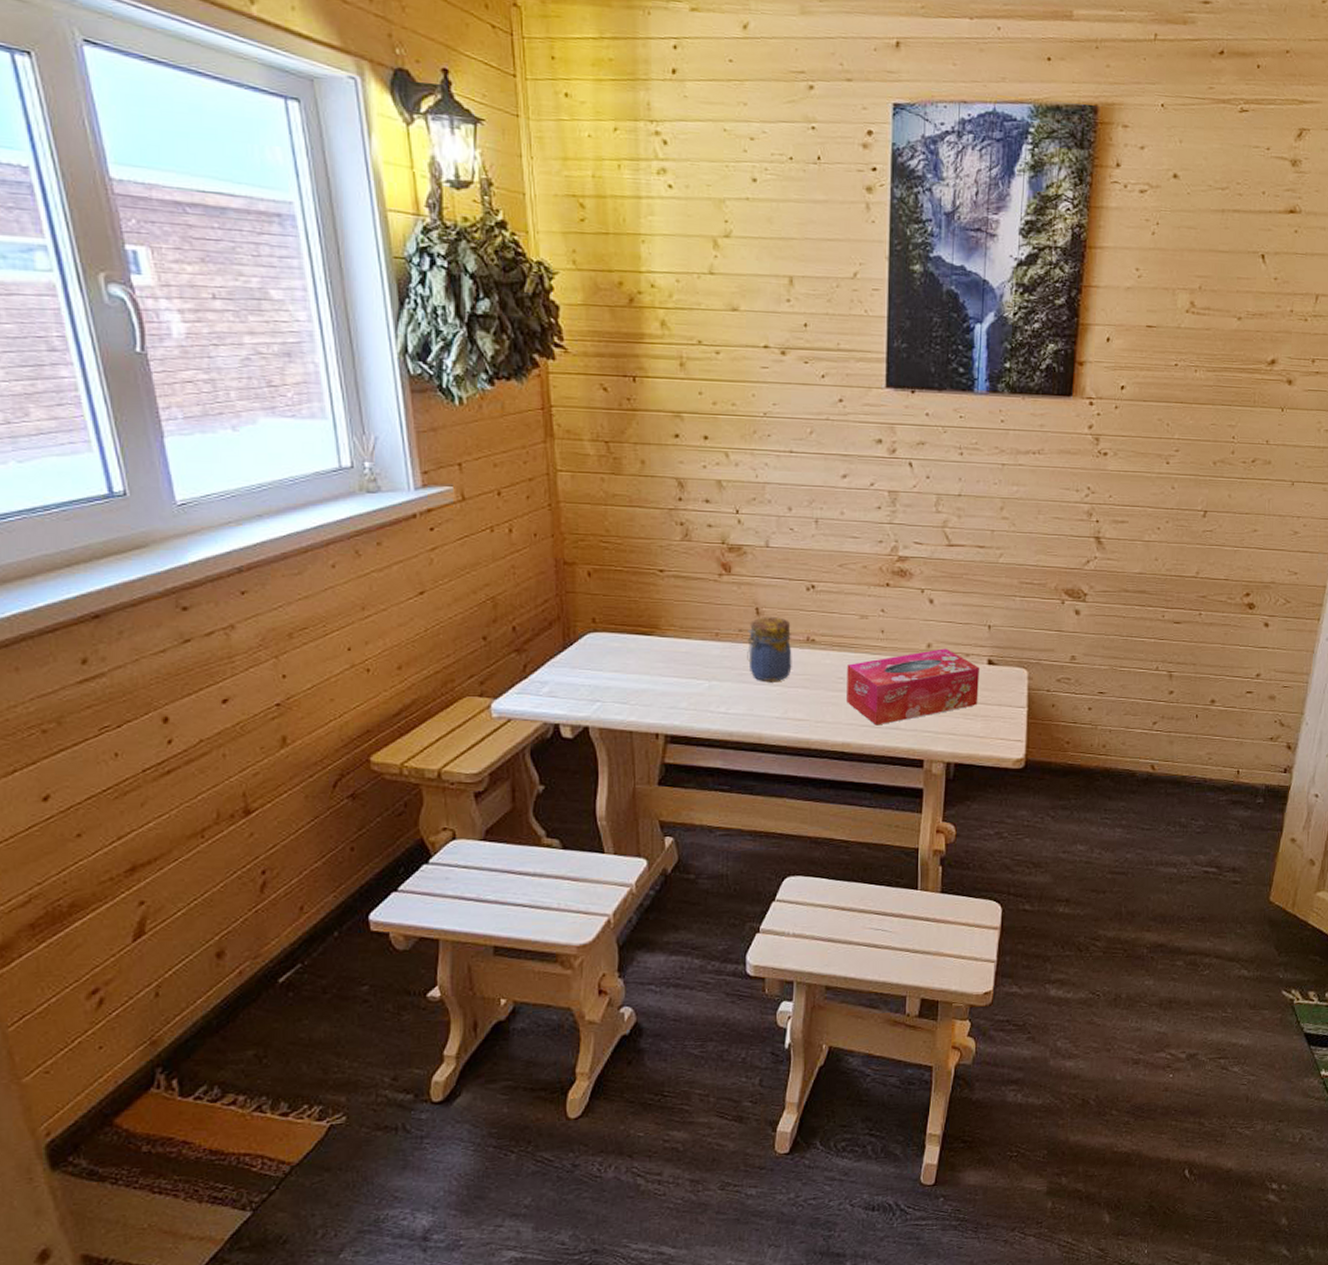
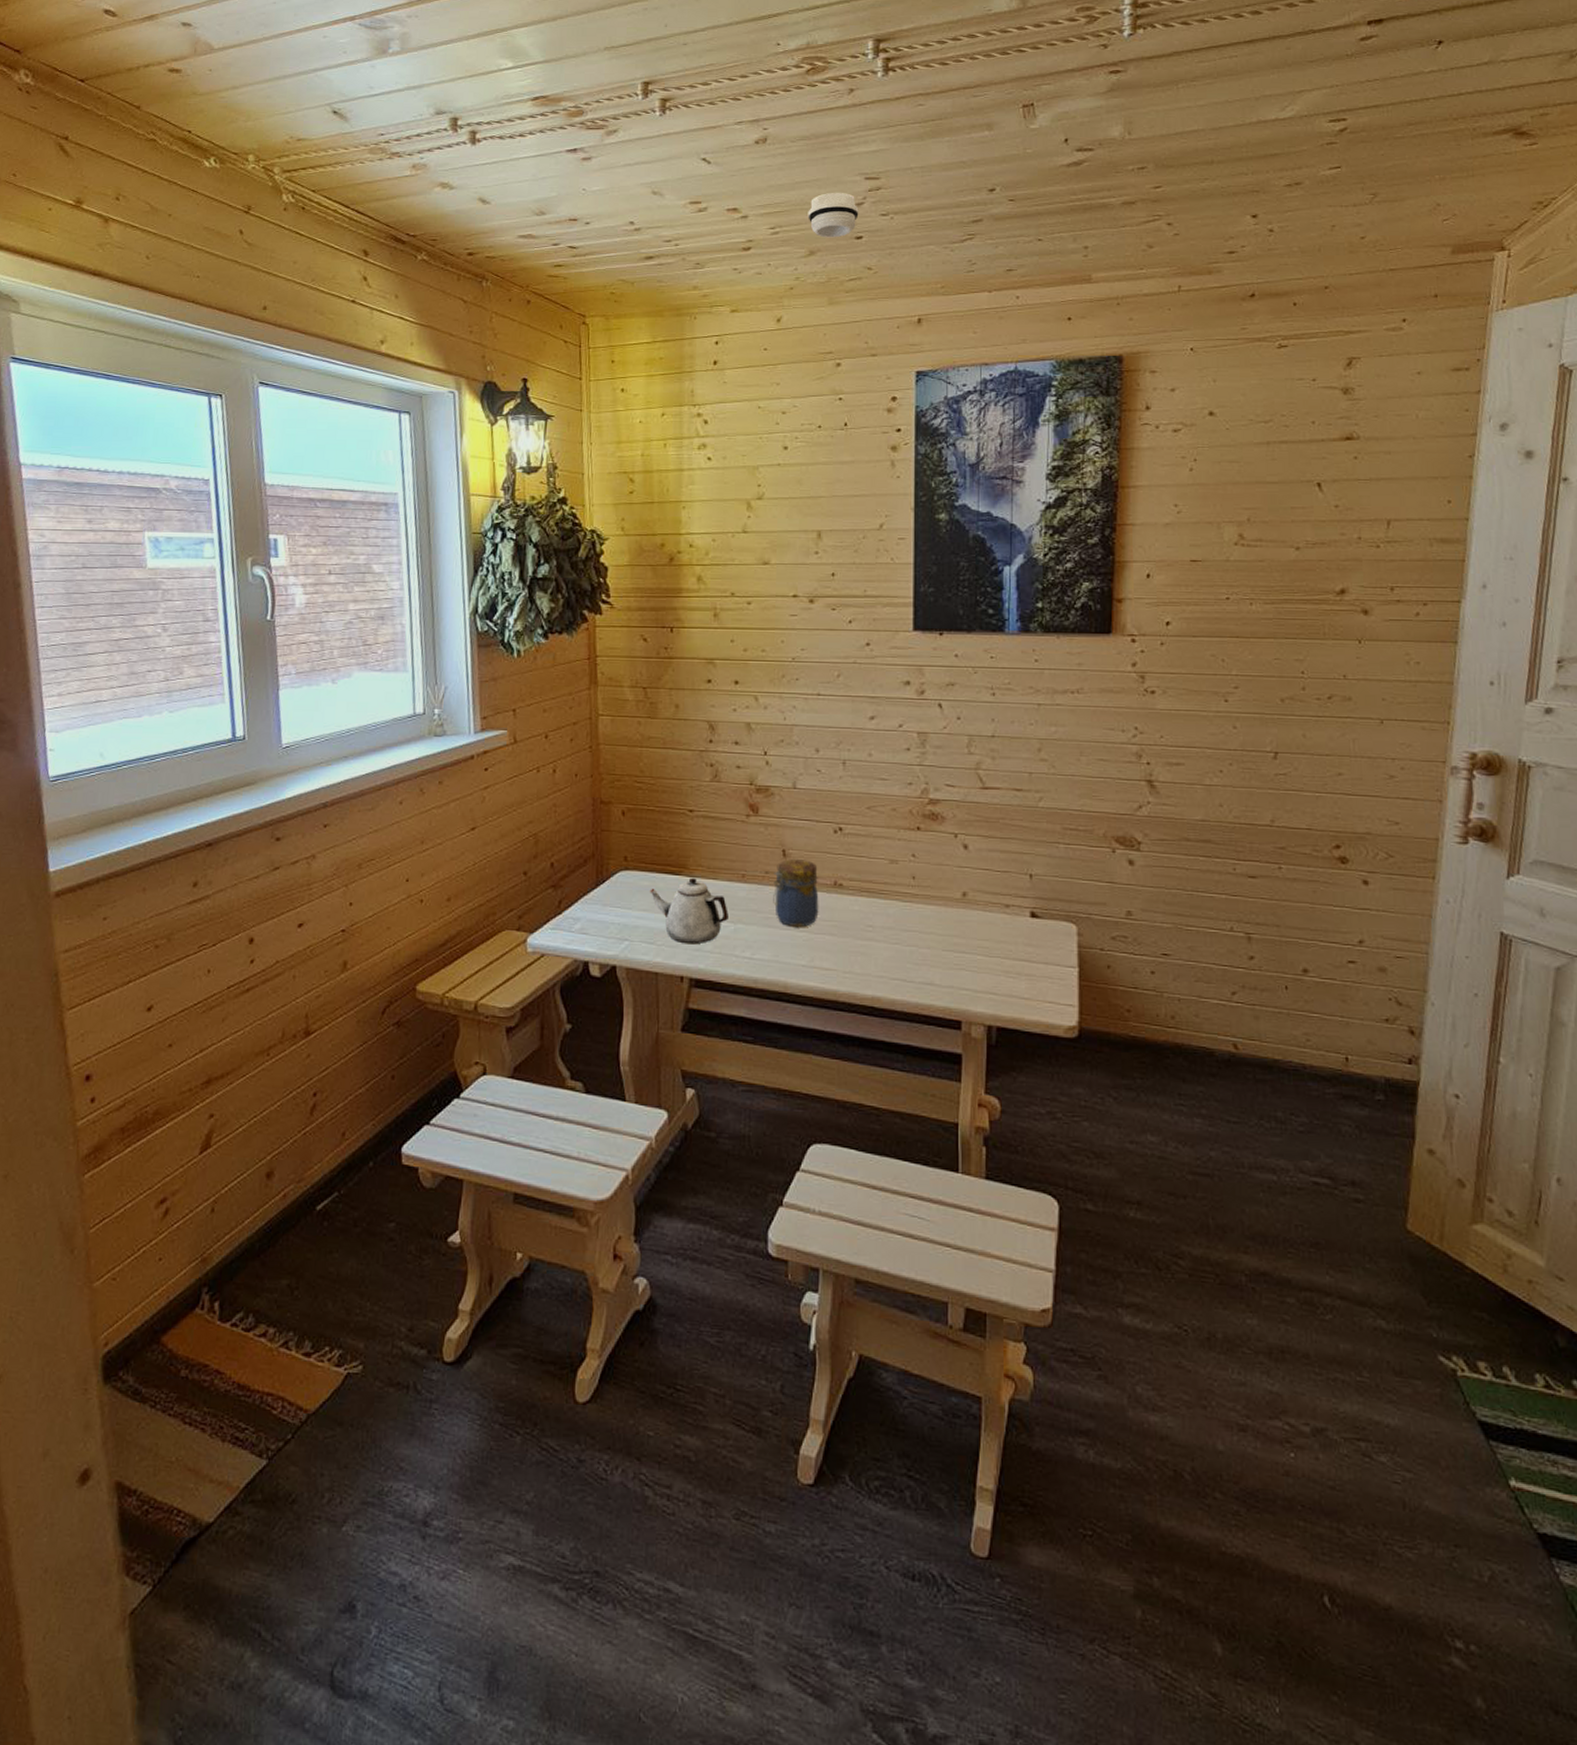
teapot: none [621,637,703,703] -> present [649,877,728,945]
tissue box: present [847,648,980,726] -> none [876,898,1022,980]

